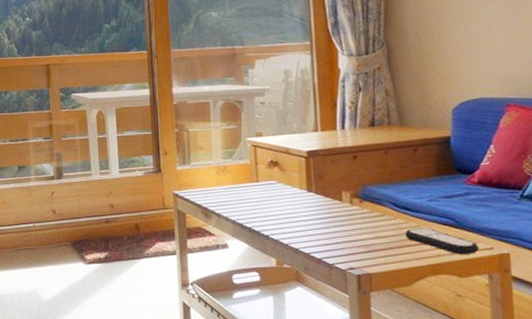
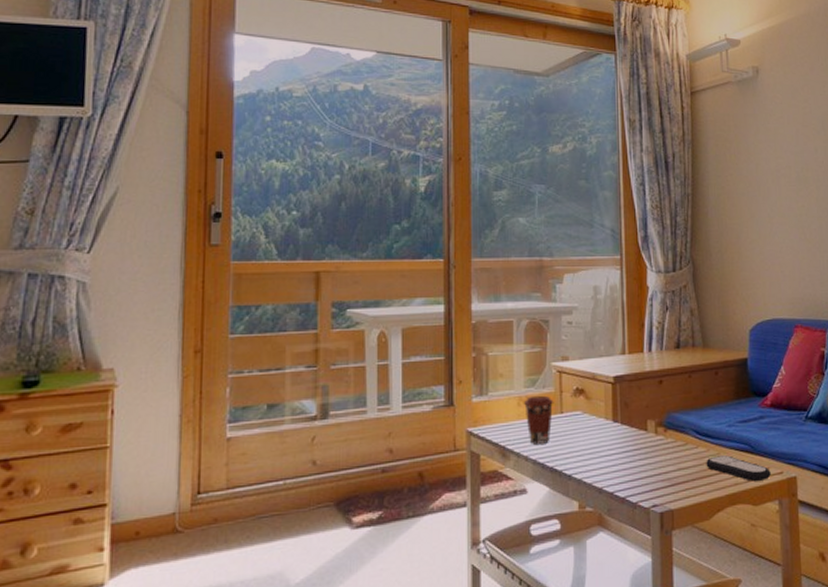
coffee cup: none [223,166,250,207] -> present [524,395,554,444]

